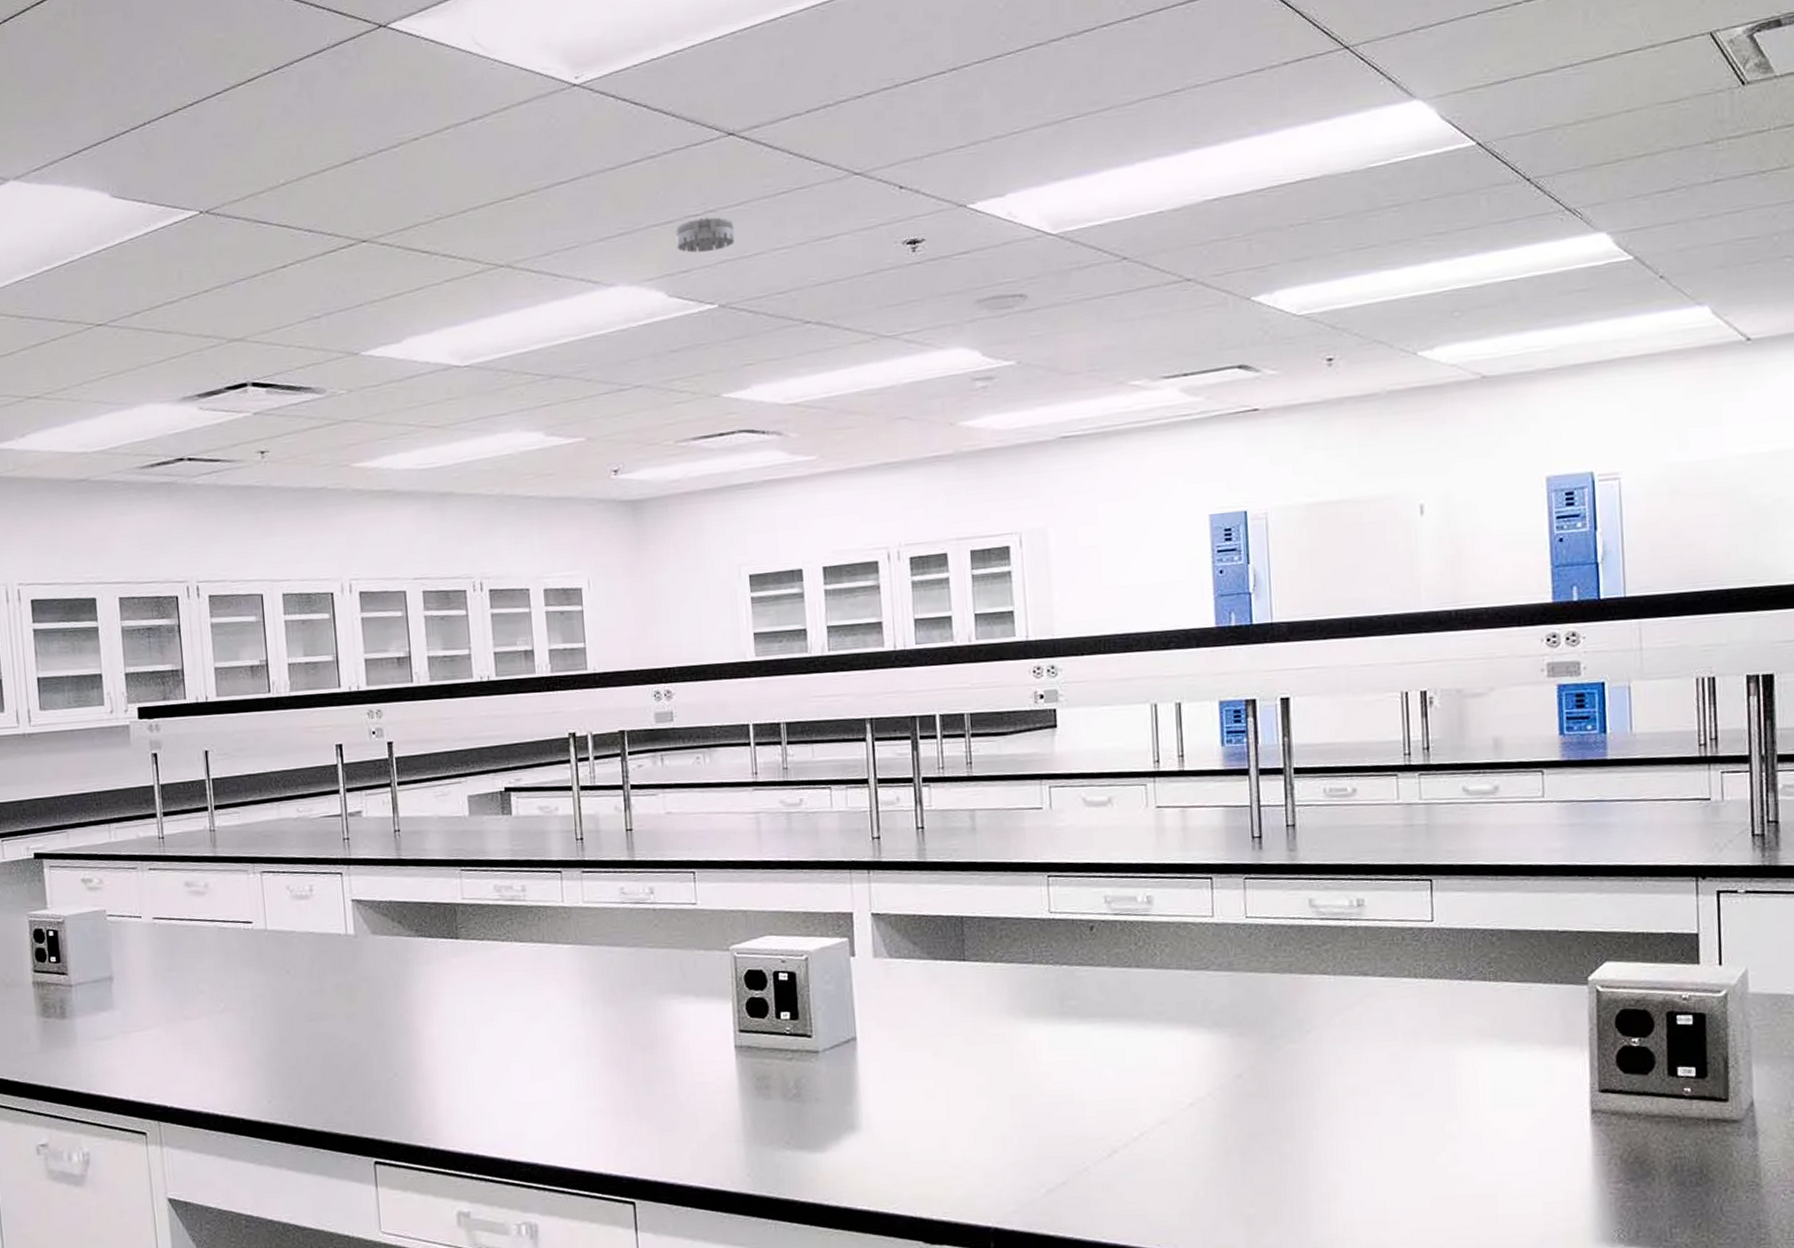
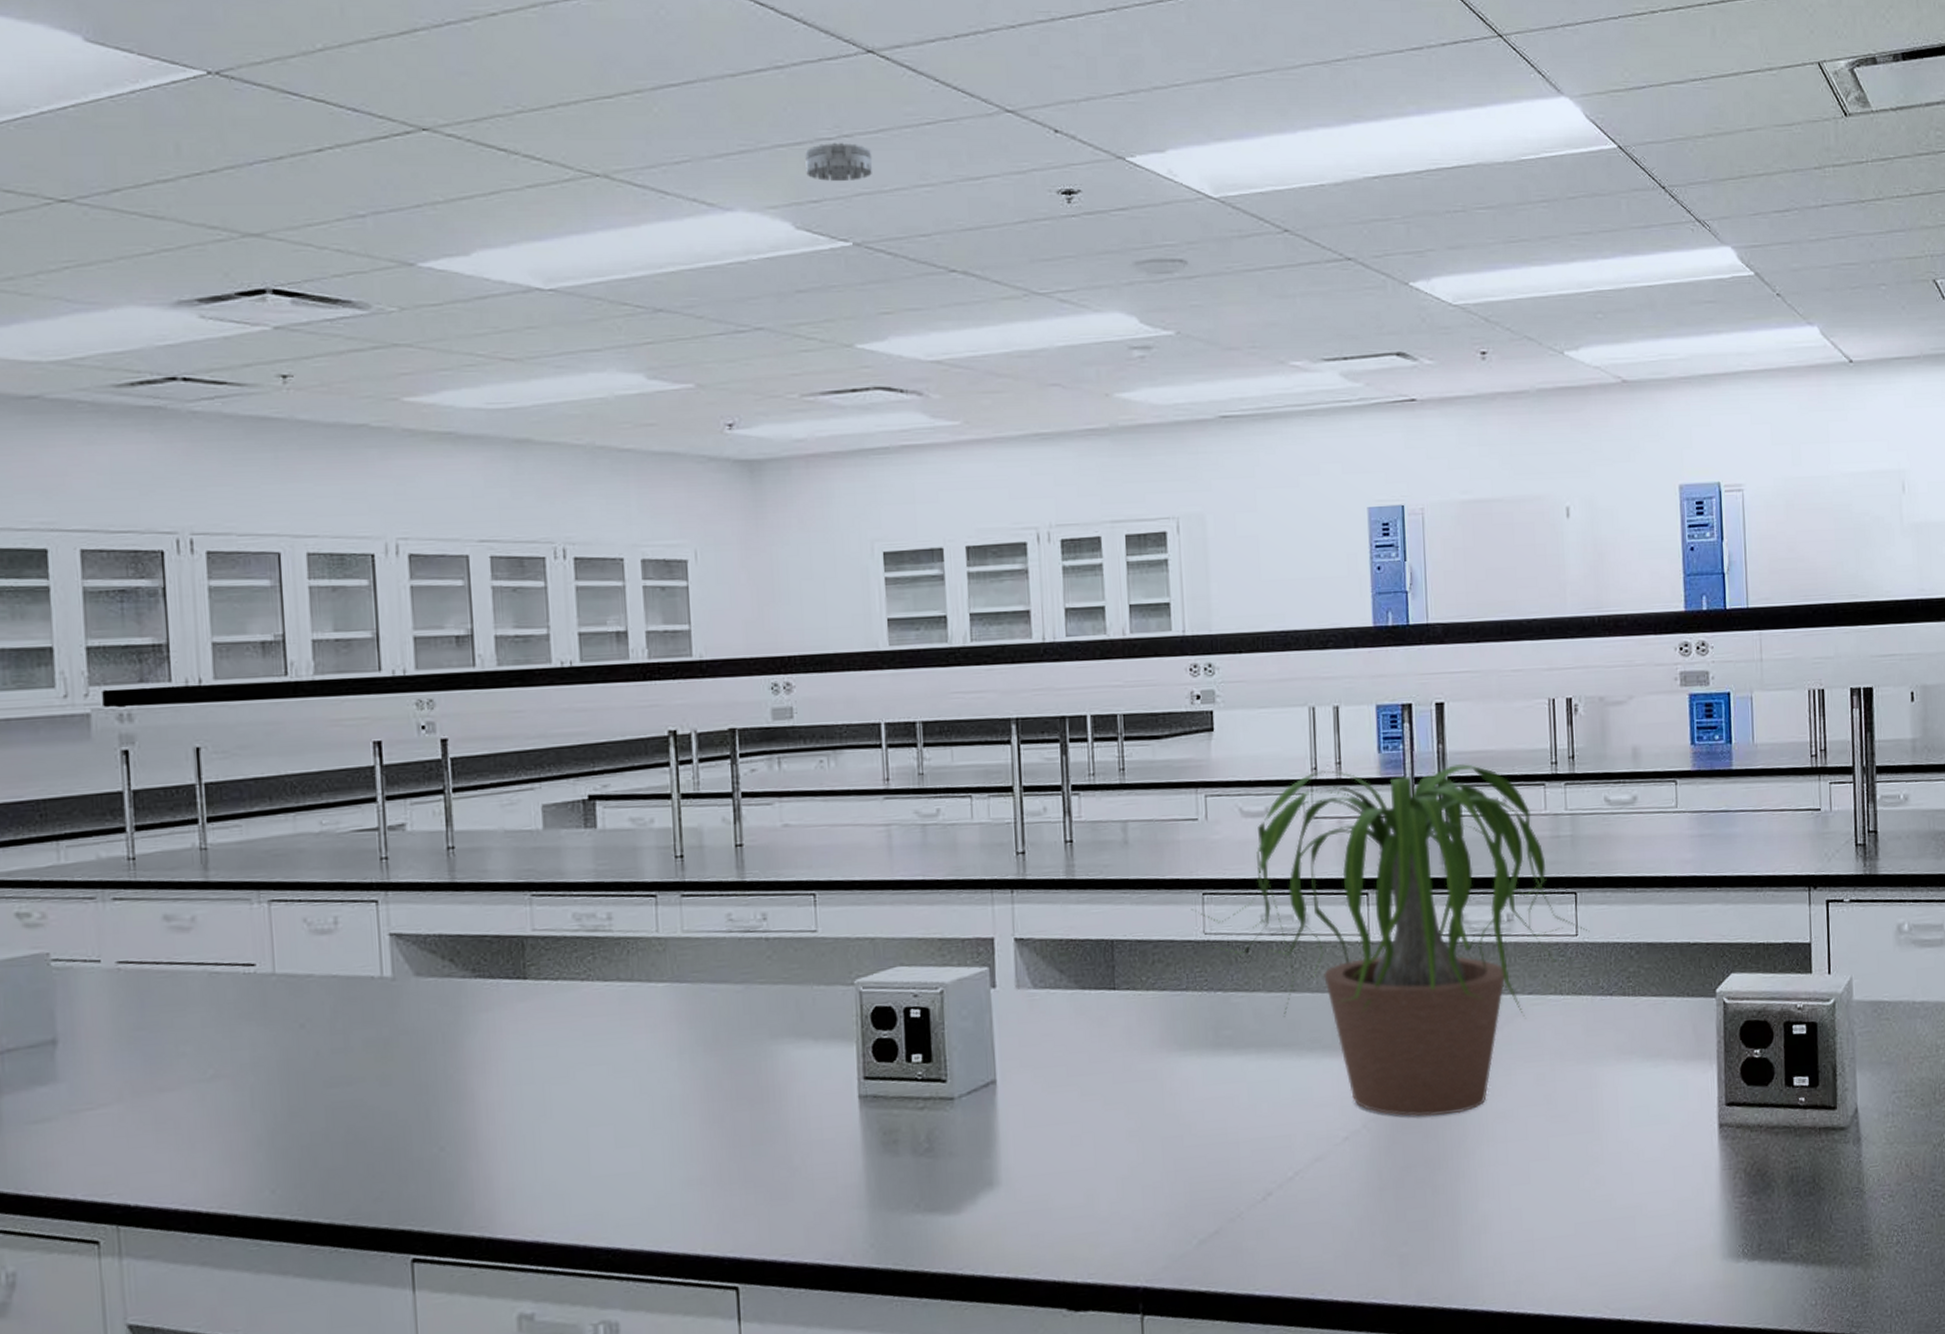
potted plant: none [1036,756,1447,1089] -> present [1191,764,1590,1117]

